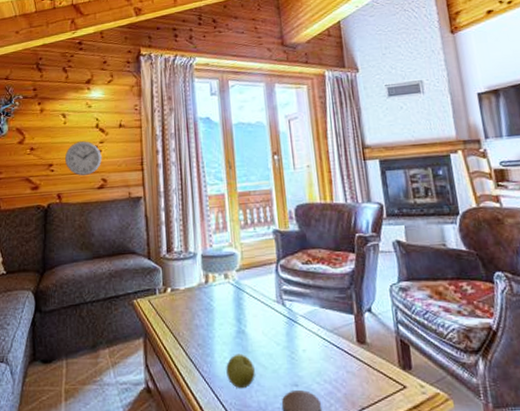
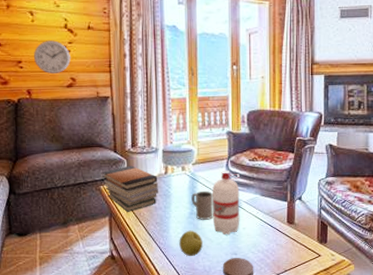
book stack: none [135,274,199,331] -> present [102,165,158,212]
mug: none [237,302,265,340] -> present [191,190,213,220]
water bottle: none [261,276,299,359] -> present [211,170,240,235]

